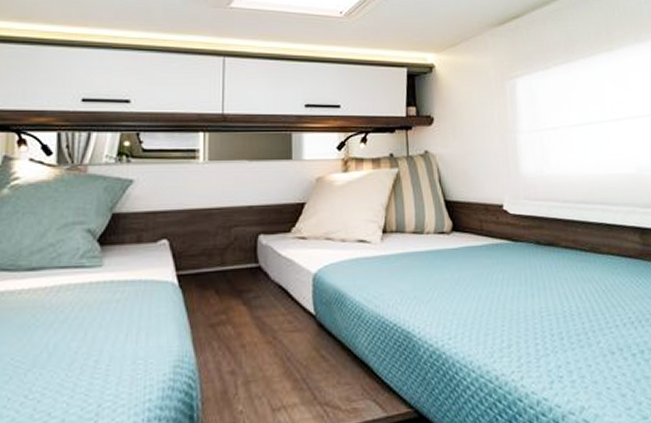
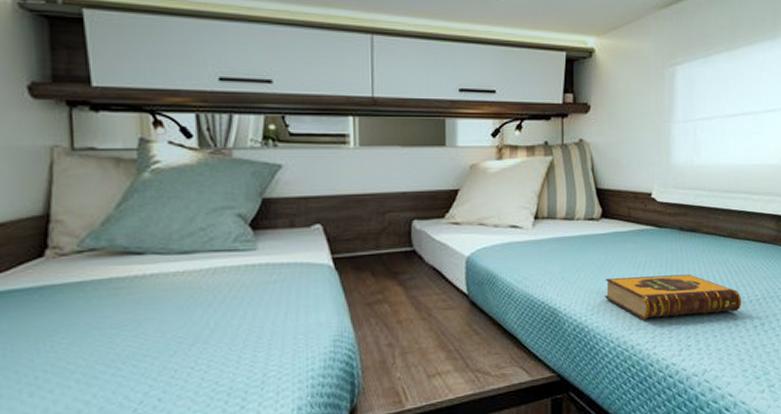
hardback book: none [461,293,615,345] -> present [604,274,742,319]

